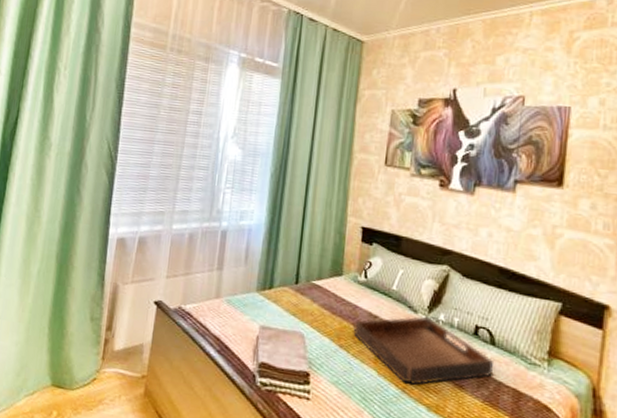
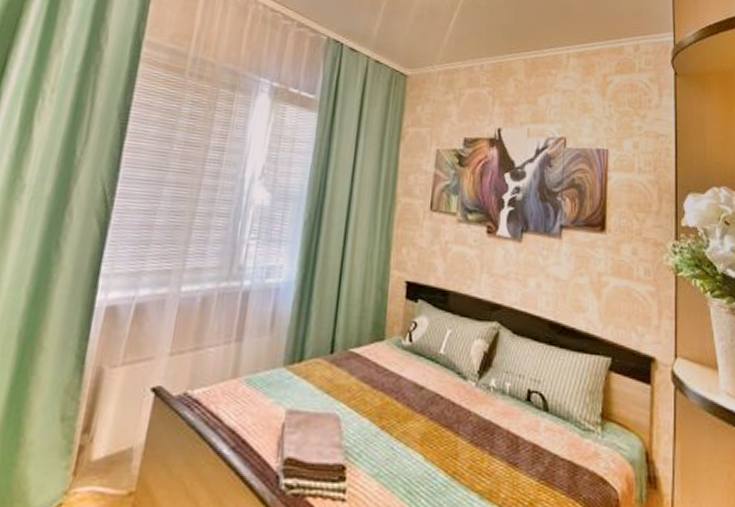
serving tray: present [353,317,495,385] -> none [396,384,549,468]

